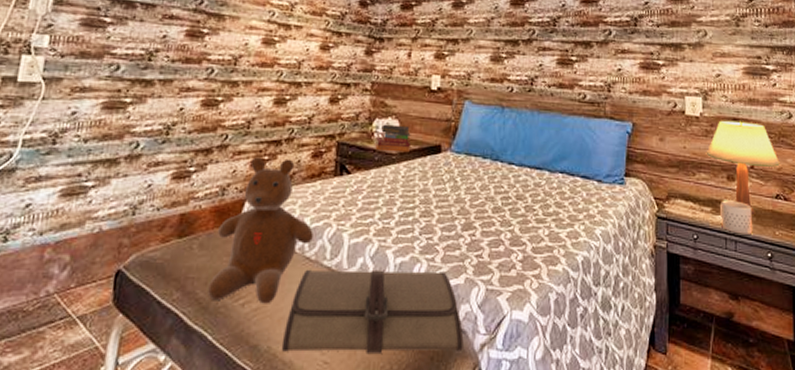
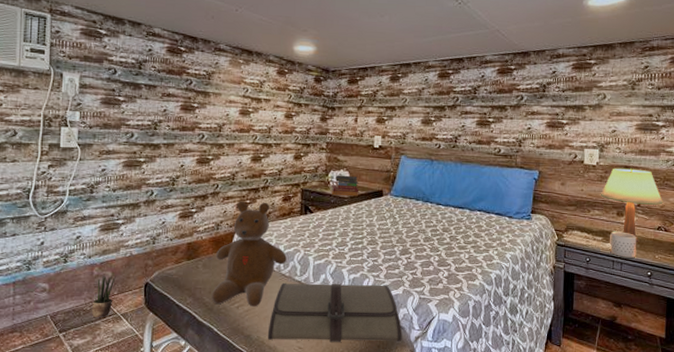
potted plant: none [34,259,75,322] -> present [91,275,116,317]

